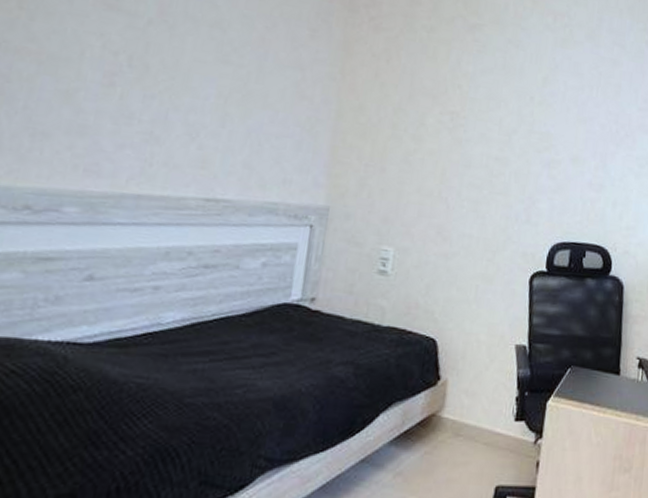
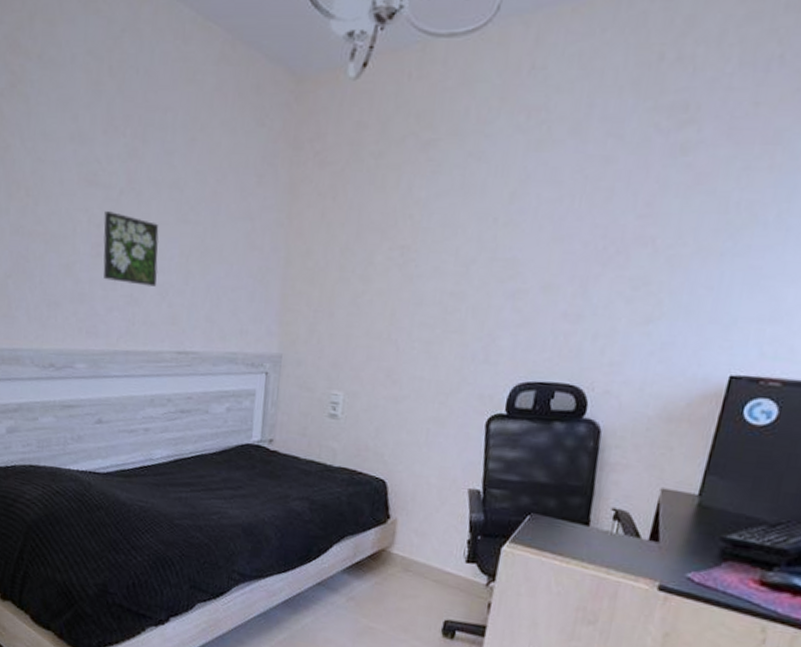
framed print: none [116,39,194,126] -> present [103,210,159,287]

